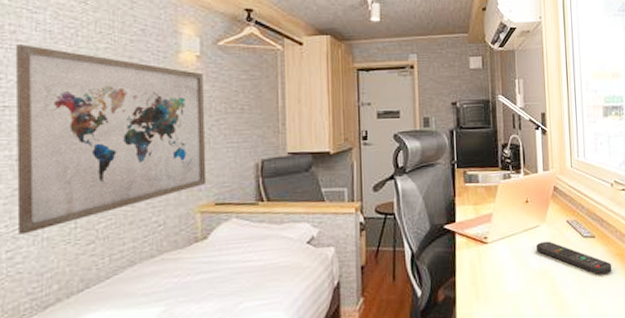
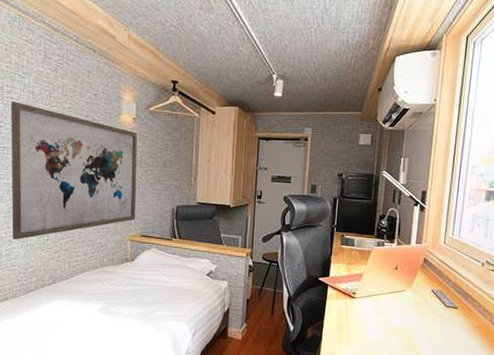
remote control: present [535,241,611,276] -> none [398,304,469,342]

